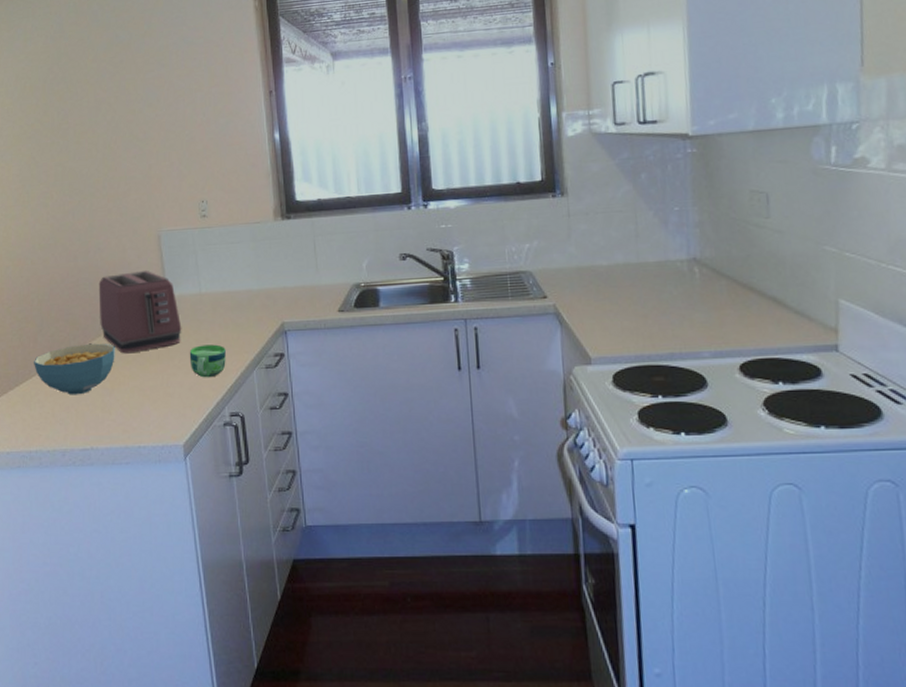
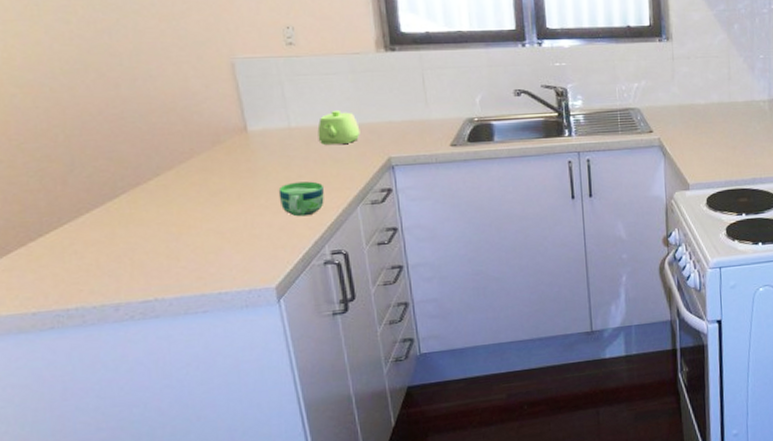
cereal bowl: present [33,343,115,395] -> none [62,183,181,243]
toaster: present [98,271,182,354] -> none [152,102,269,195]
teapot: none [223,277,258,309] -> present [317,111,360,145]

